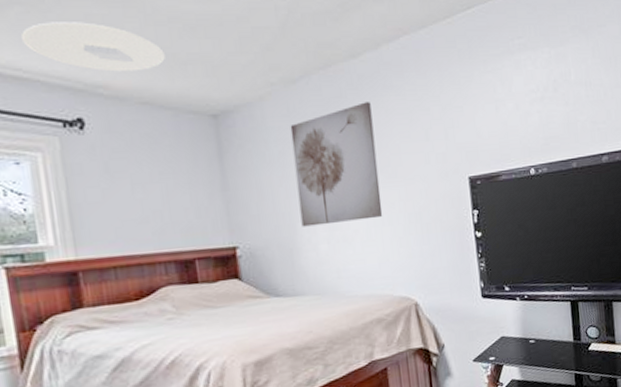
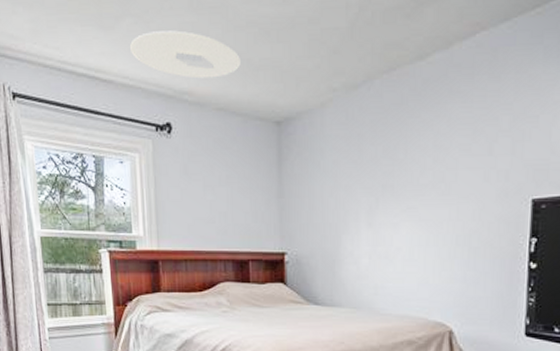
wall art: present [290,102,383,227] -> none [346,110,432,239]

